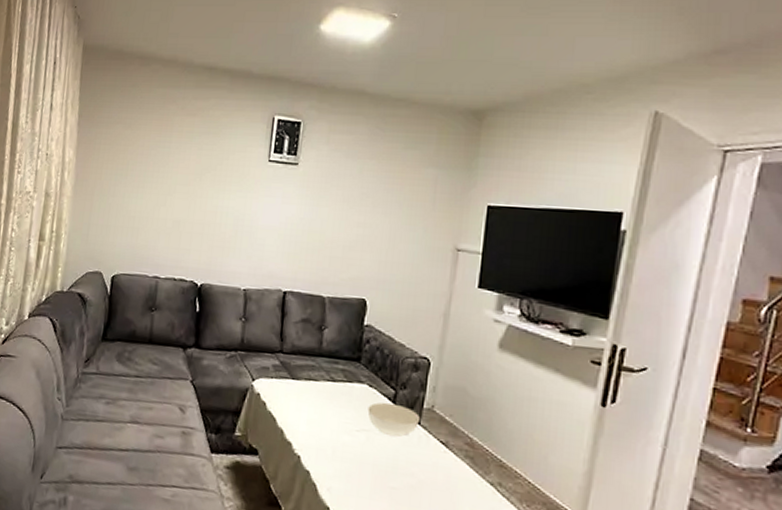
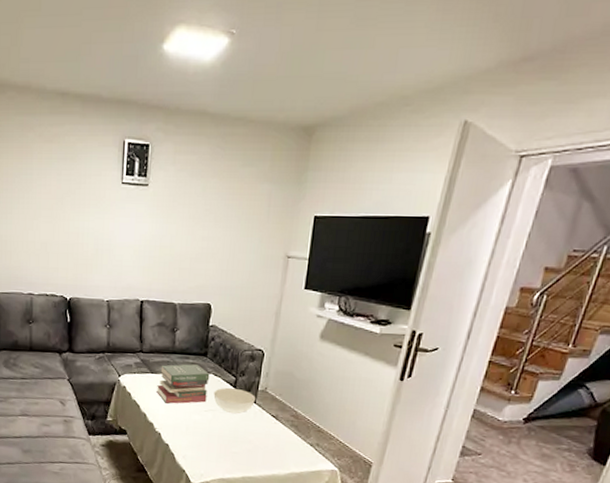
books: none [298,369,364,420] -> present [157,364,210,404]

